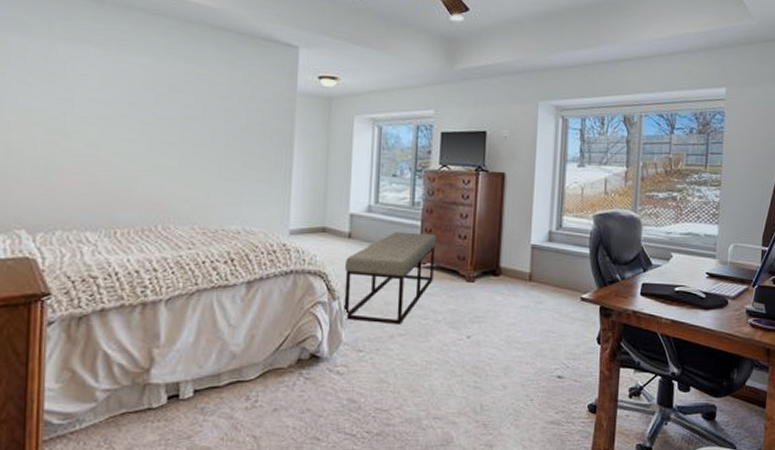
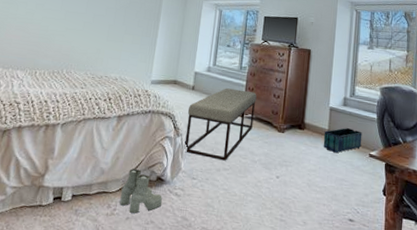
boots: none [262,348,321,402] -> present [120,168,163,214]
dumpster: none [524,269,572,301] -> present [323,128,362,153]

